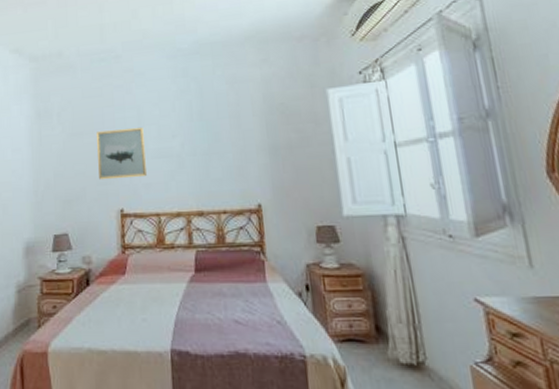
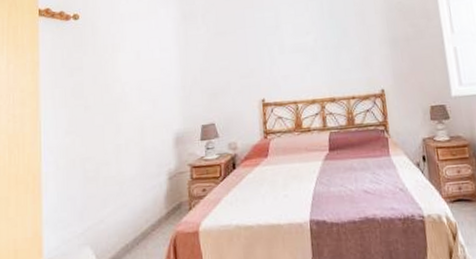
wall art: present [95,128,148,180] -> none [238,26,286,74]

